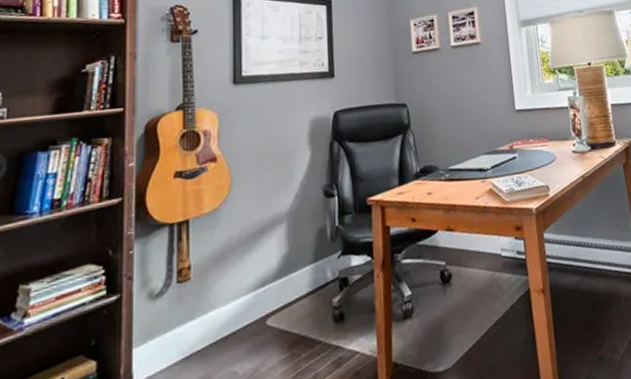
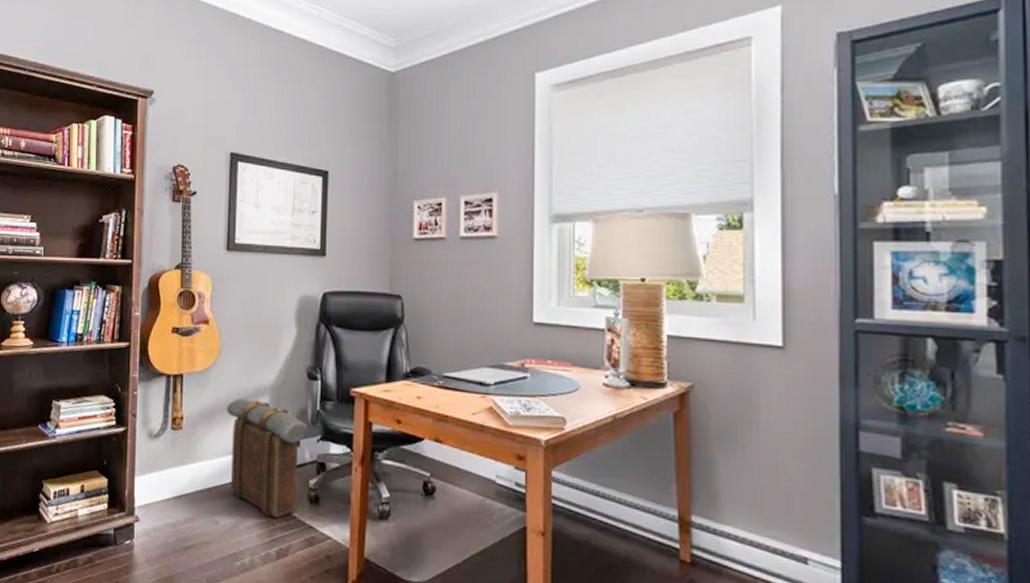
backpack: none [240,229,328,350] -> present [226,398,308,518]

